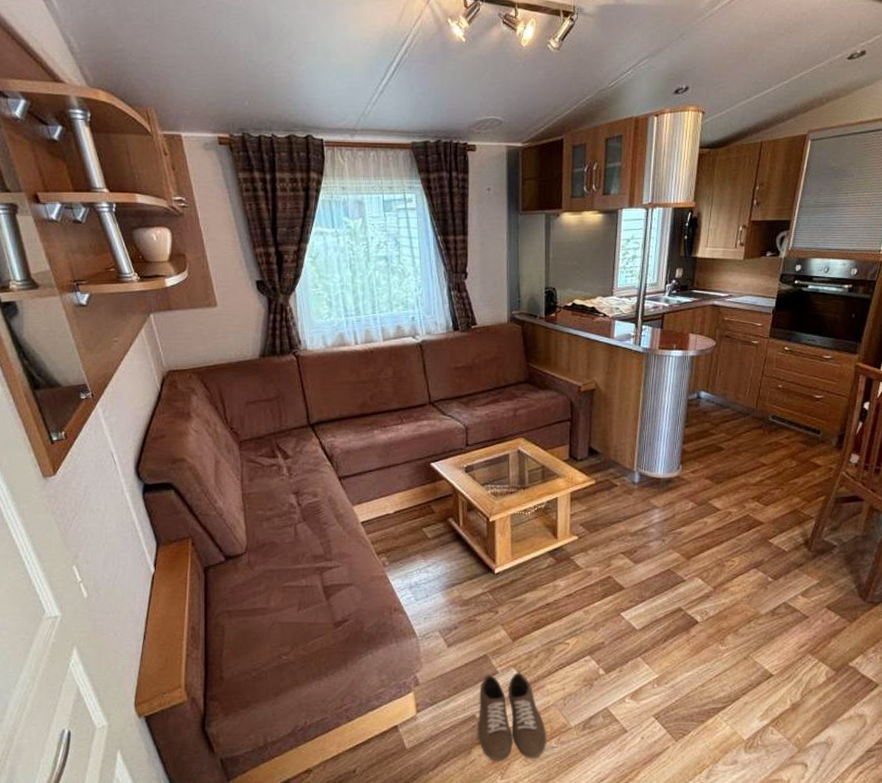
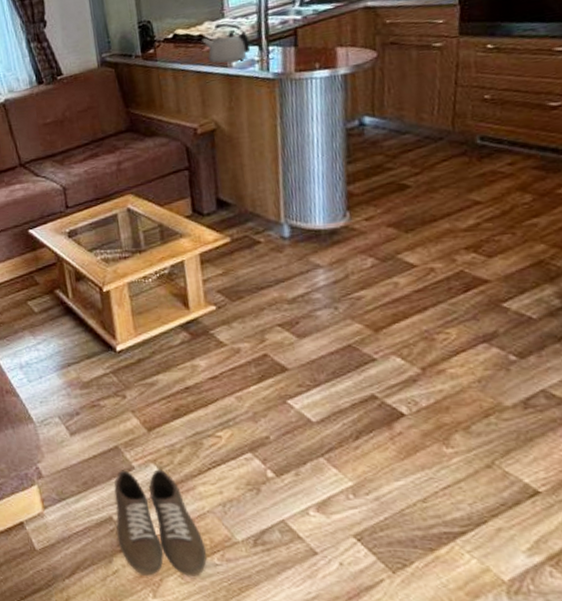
kettle: none [594,300,629,336] -> present [202,23,251,64]

